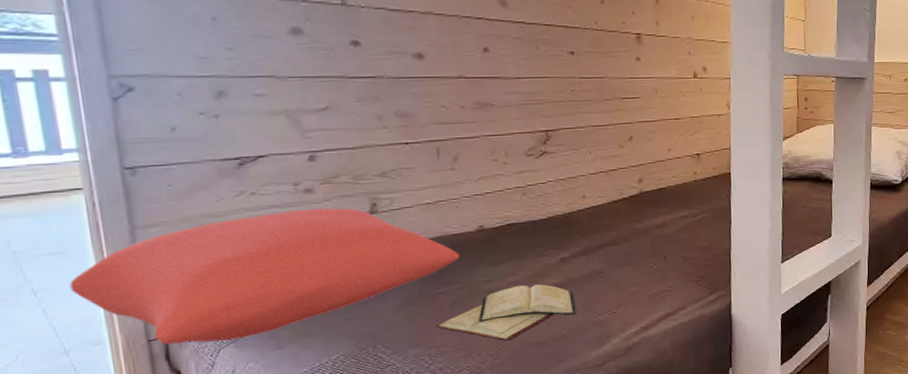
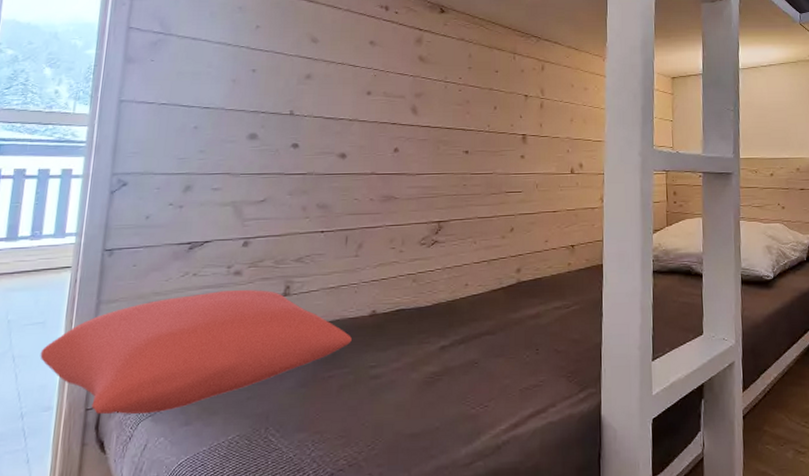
diary: present [435,284,576,341] -> none [322,372,450,431]

